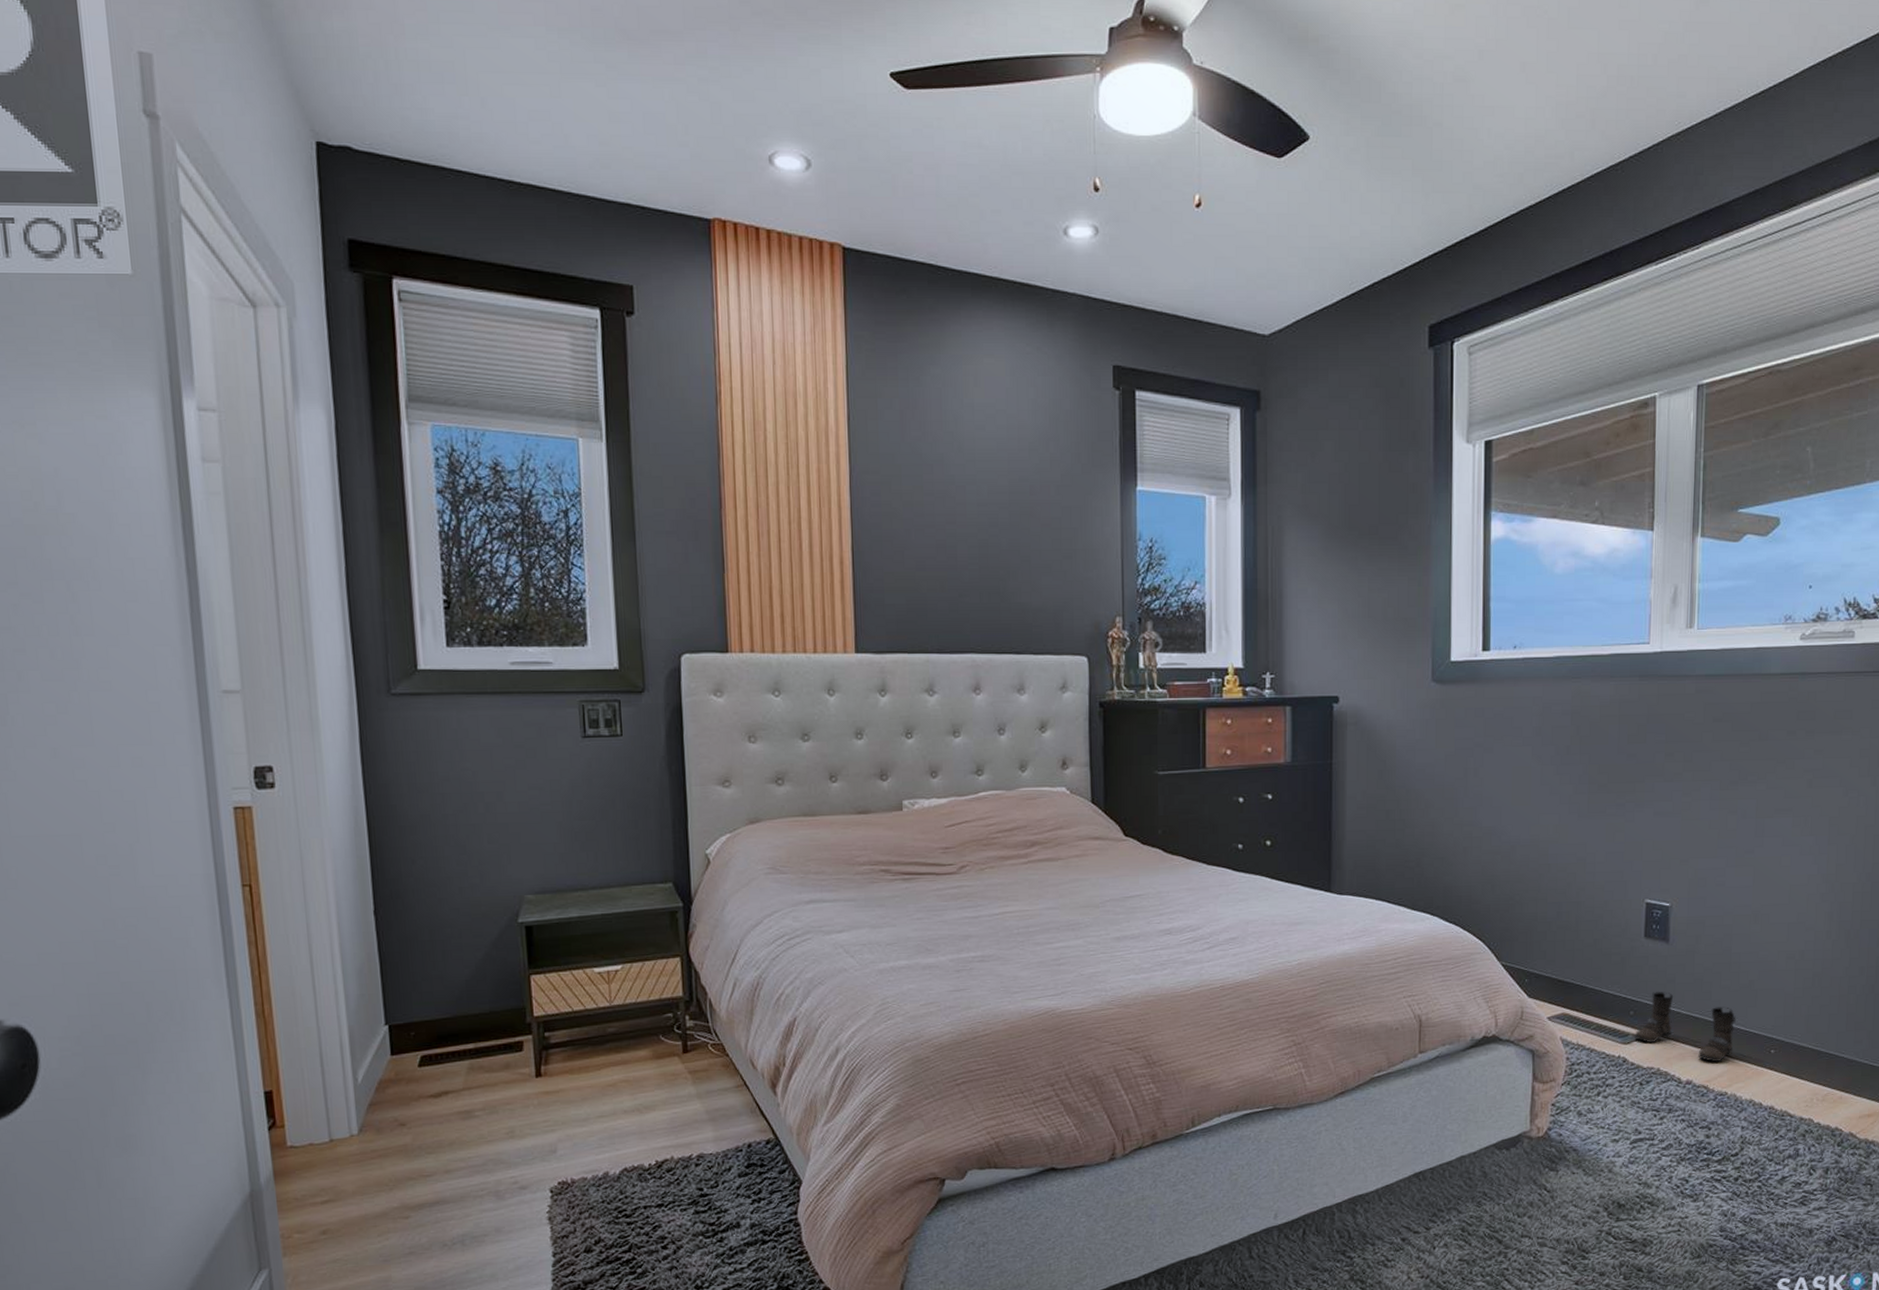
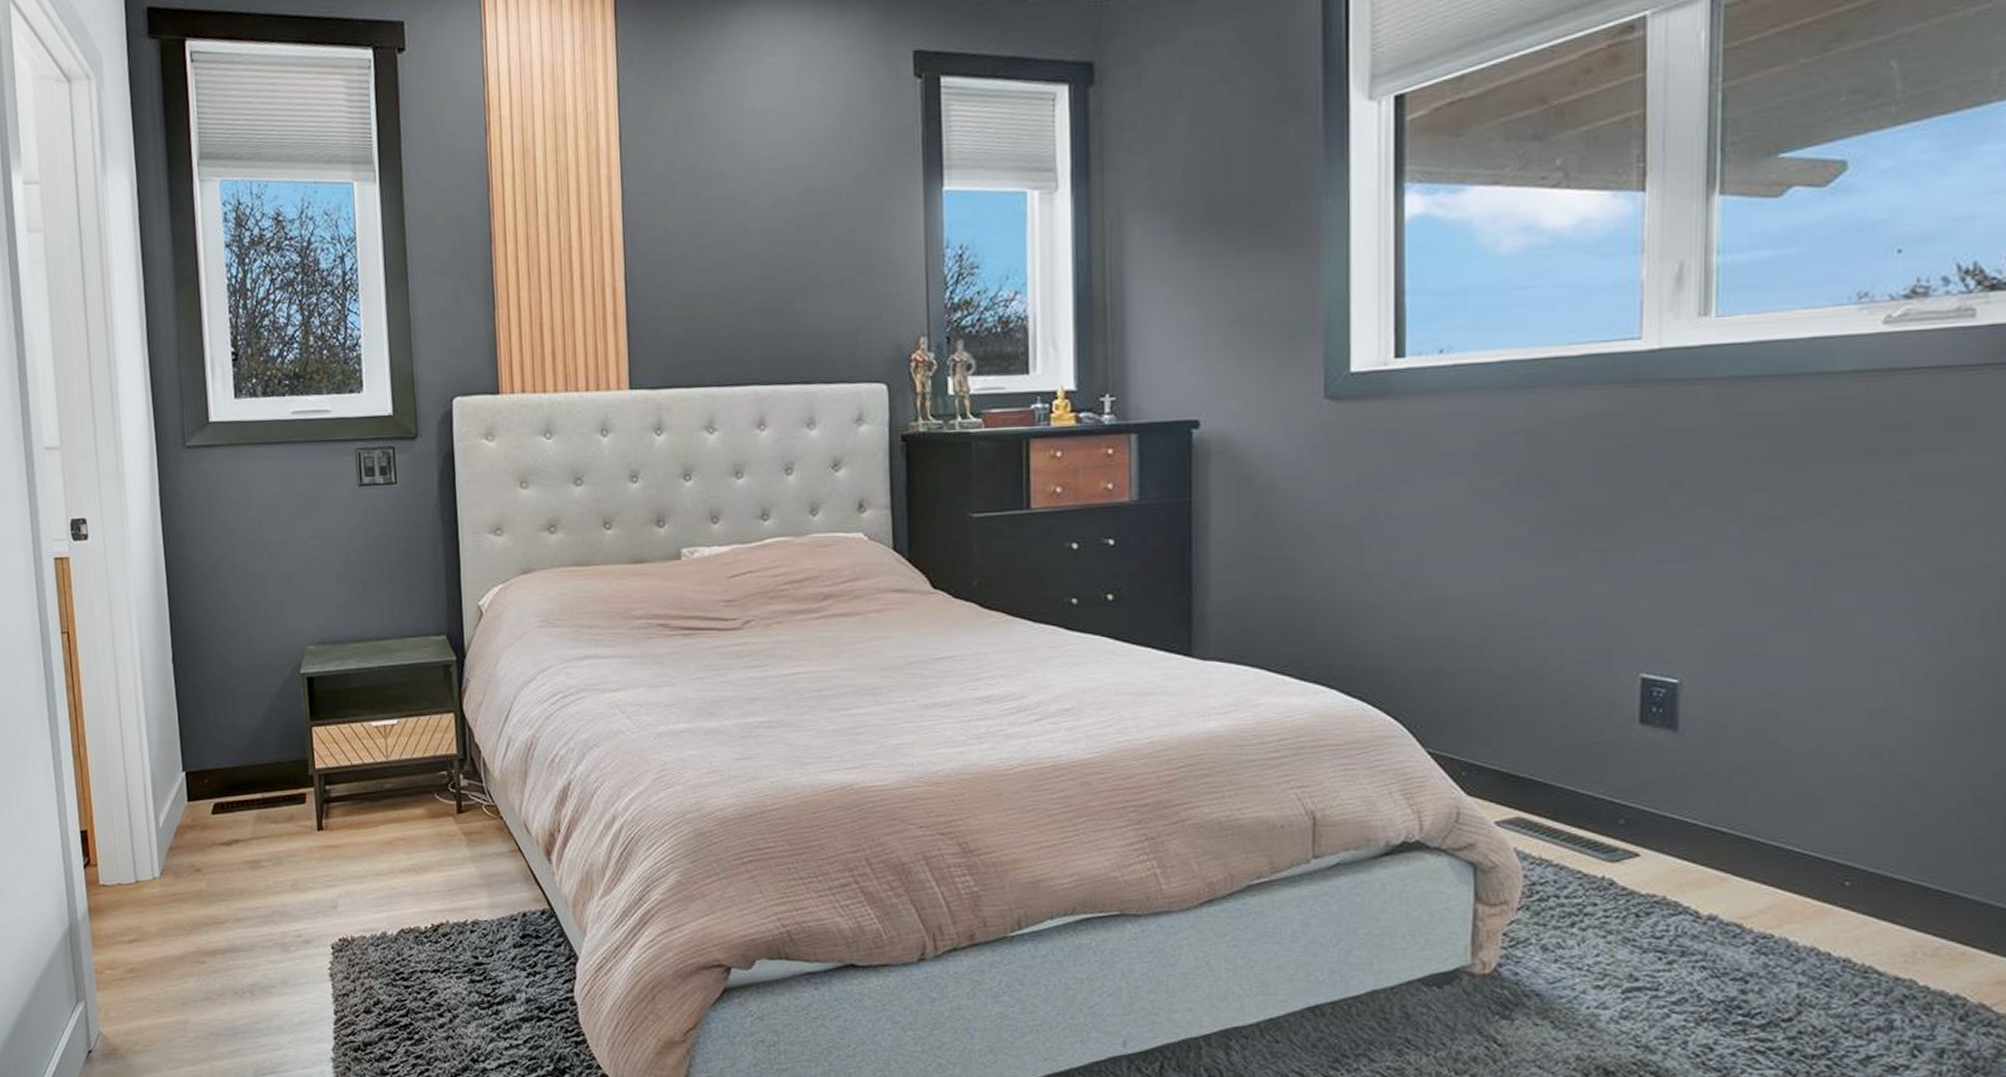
boots: present [1633,991,1736,1063] -> none [1625,796,1786,894]

